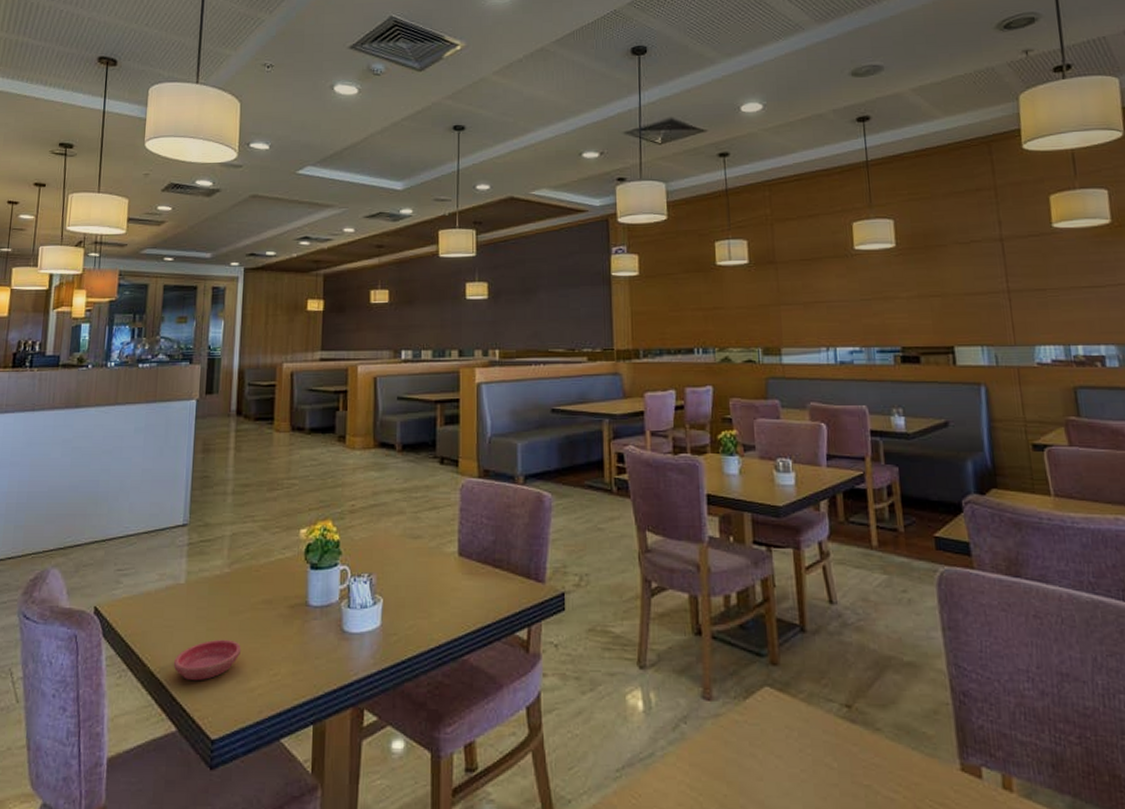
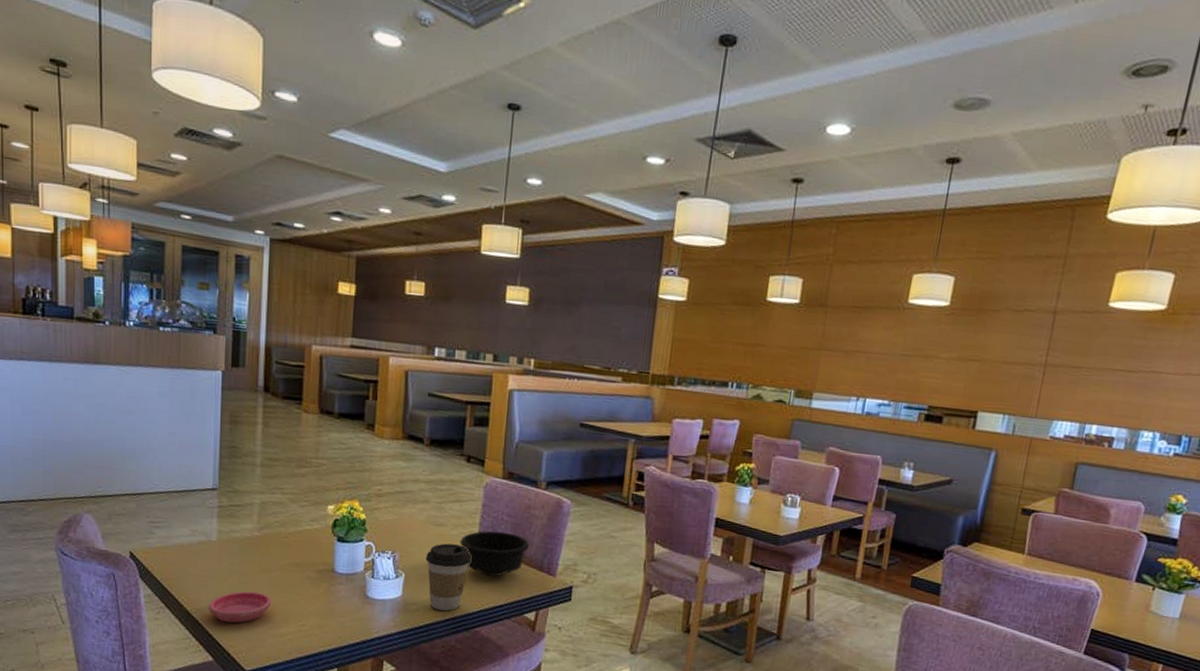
coffee cup: none [404,558,453,638] -> present [425,543,472,611]
bowl: none [439,537,514,591] -> present [460,530,530,577]

